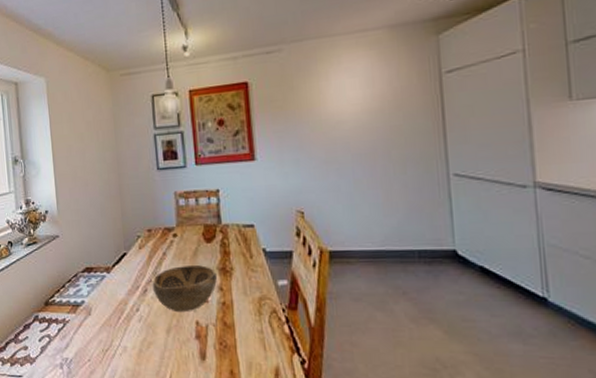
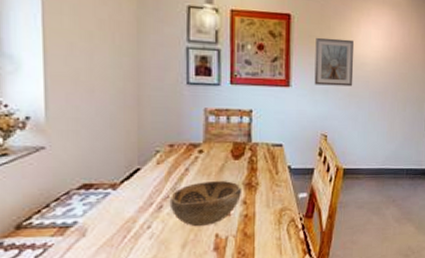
picture frame: none [278,96,329,155] -> present [314,37,355,87]

